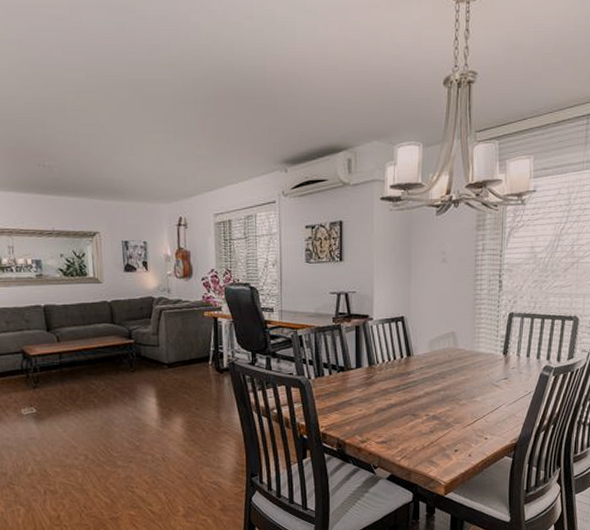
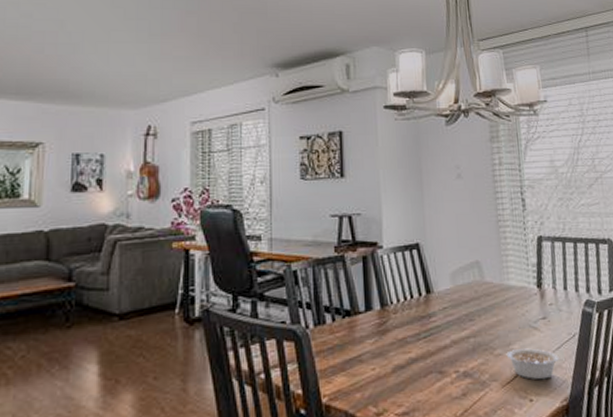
legume: none [469,401,520,424] -> present [506,348,566,380]

